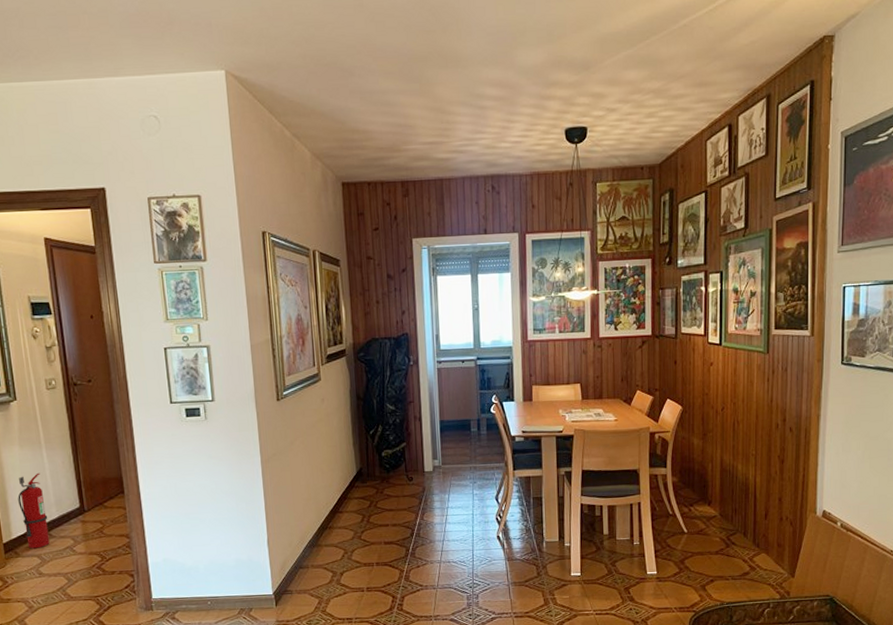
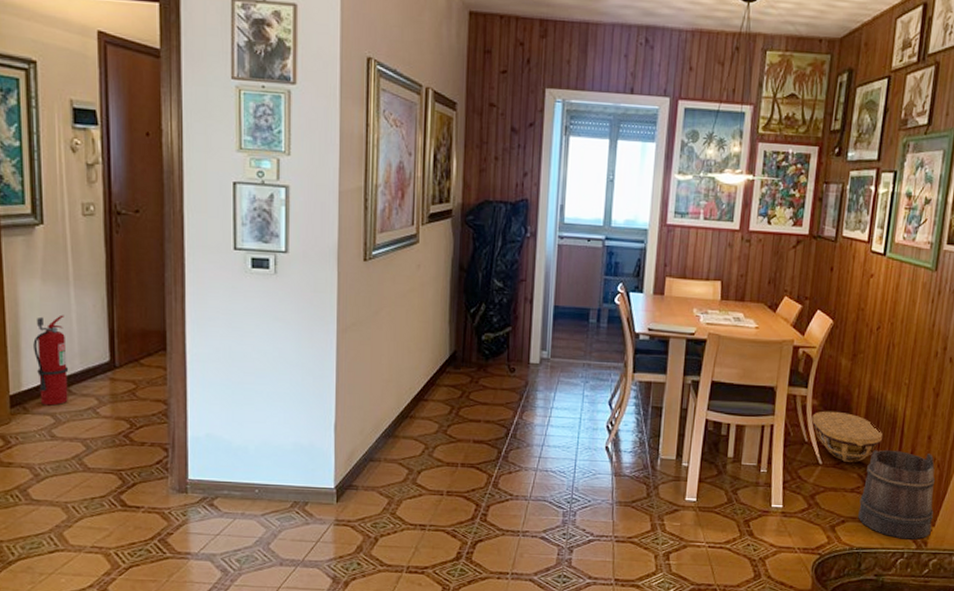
basket: none [674,485,737,528] -> present [812,411,882,462]
bucket: none [724,513,792,591] -> present [858,450,936,540]

